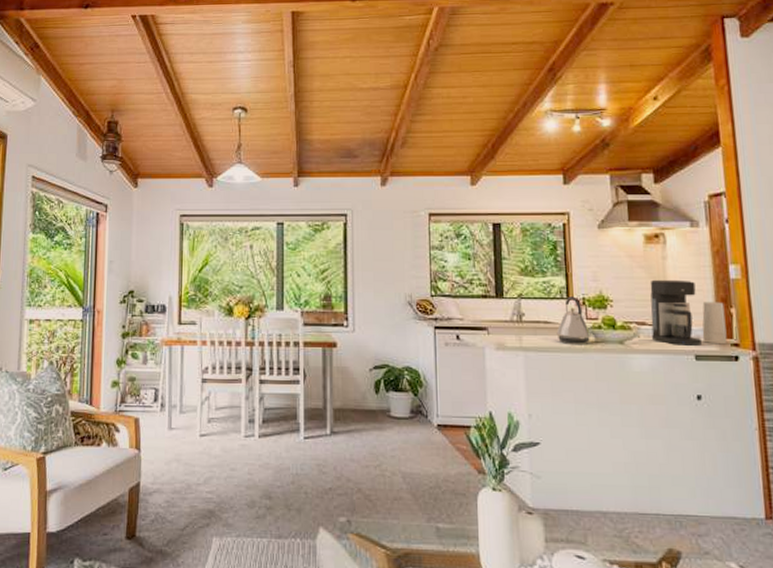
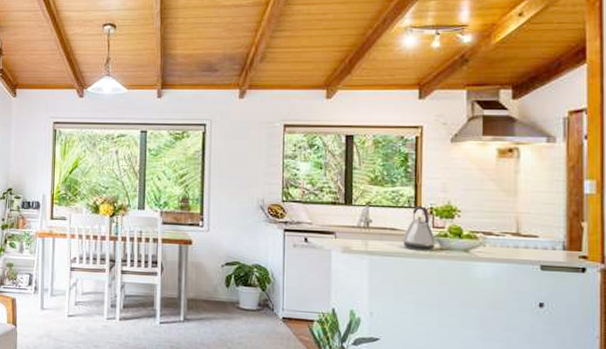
coffee maker: present [650,279,703,346] -> none [497,192,550,257]
canister: present [702,301,727,345] -> none [550,215,575,257]

